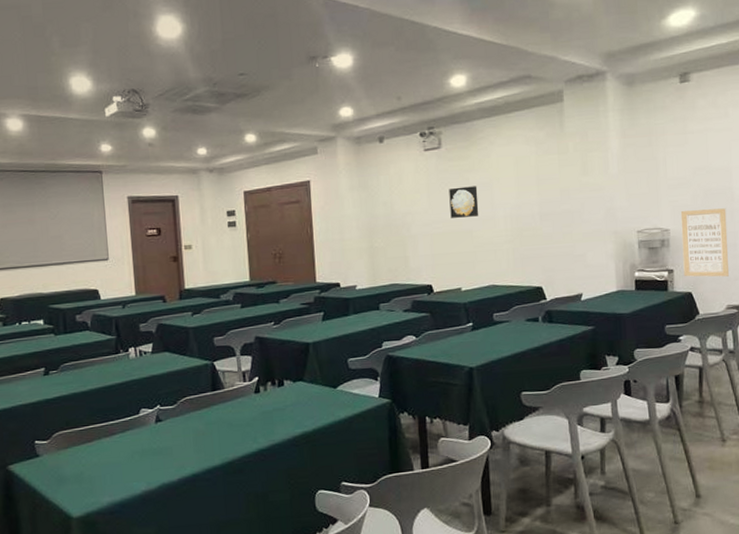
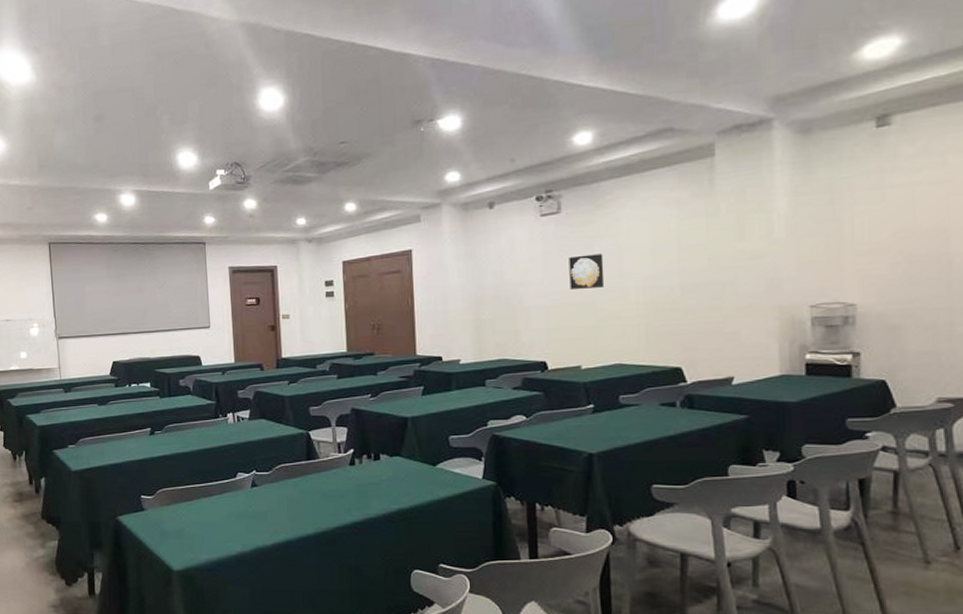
wall art: present [680,208,729,277] -> none [872,279,942,363]

